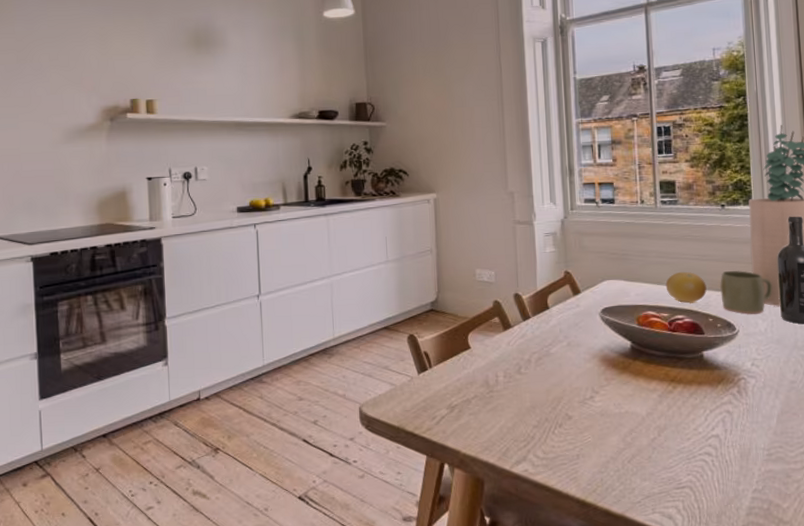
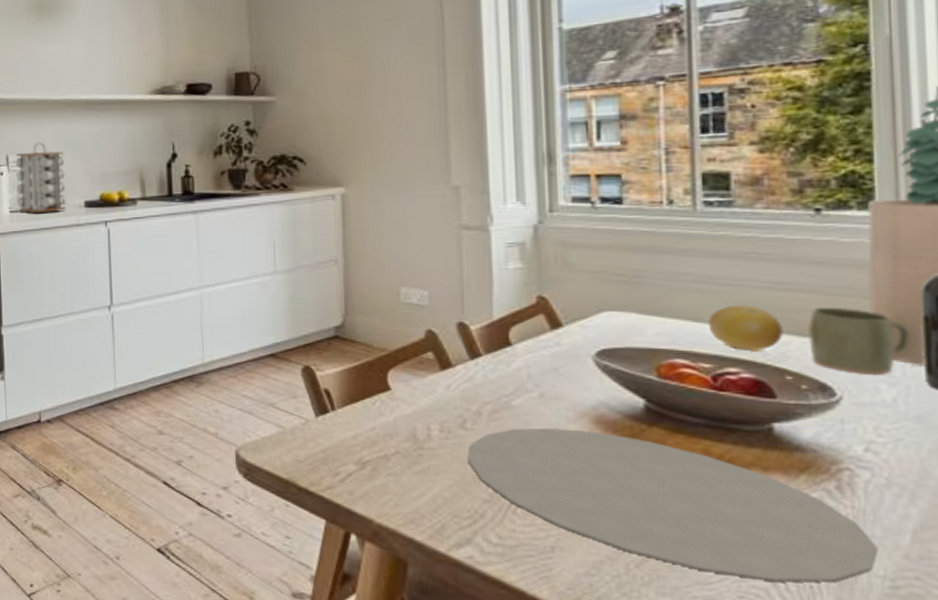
spice rack: none [177,157,221,219] -> present [16,142,66,214]
placemat: none [523,367,760,461] -> present [468,428,878,583]

